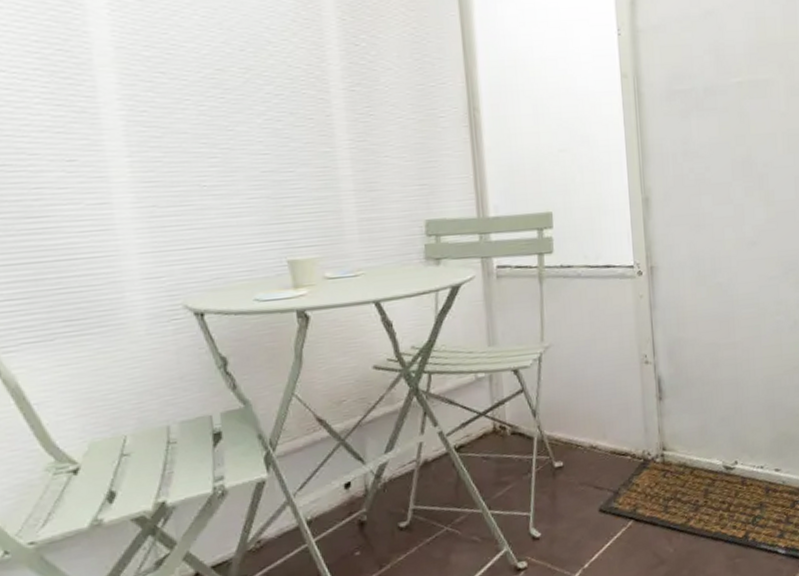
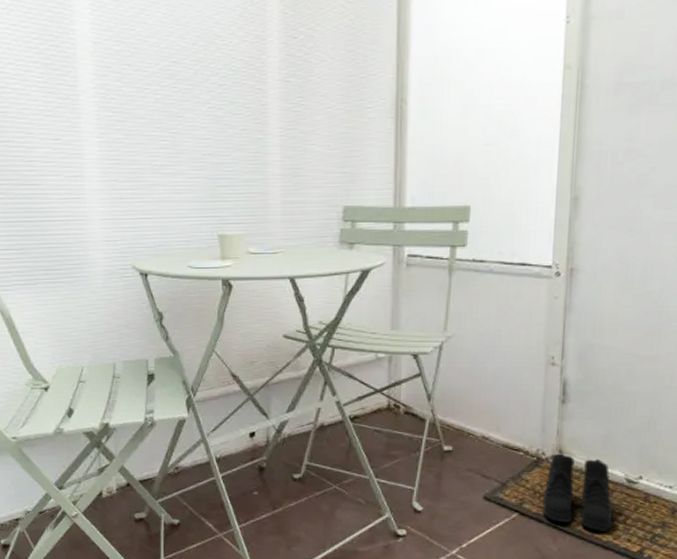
boots: none [654,450,718,524] -> present [542,453,613,531]

